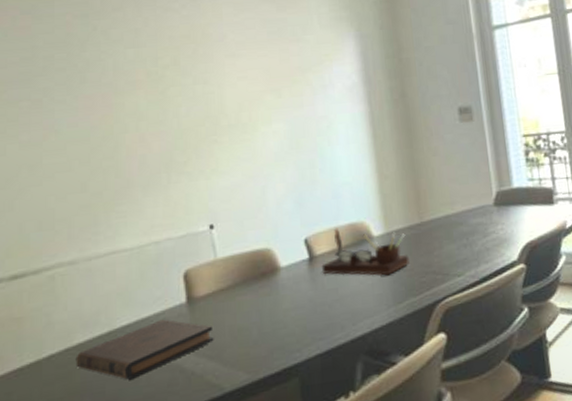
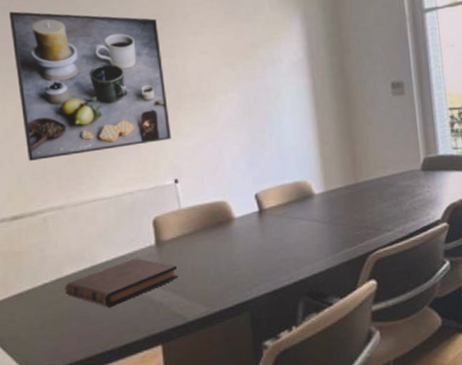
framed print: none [11,34,206,208] -> present [8,11,172,161]
desk organizer: present [321,227,409,276] -> none [269,185,346,229]

